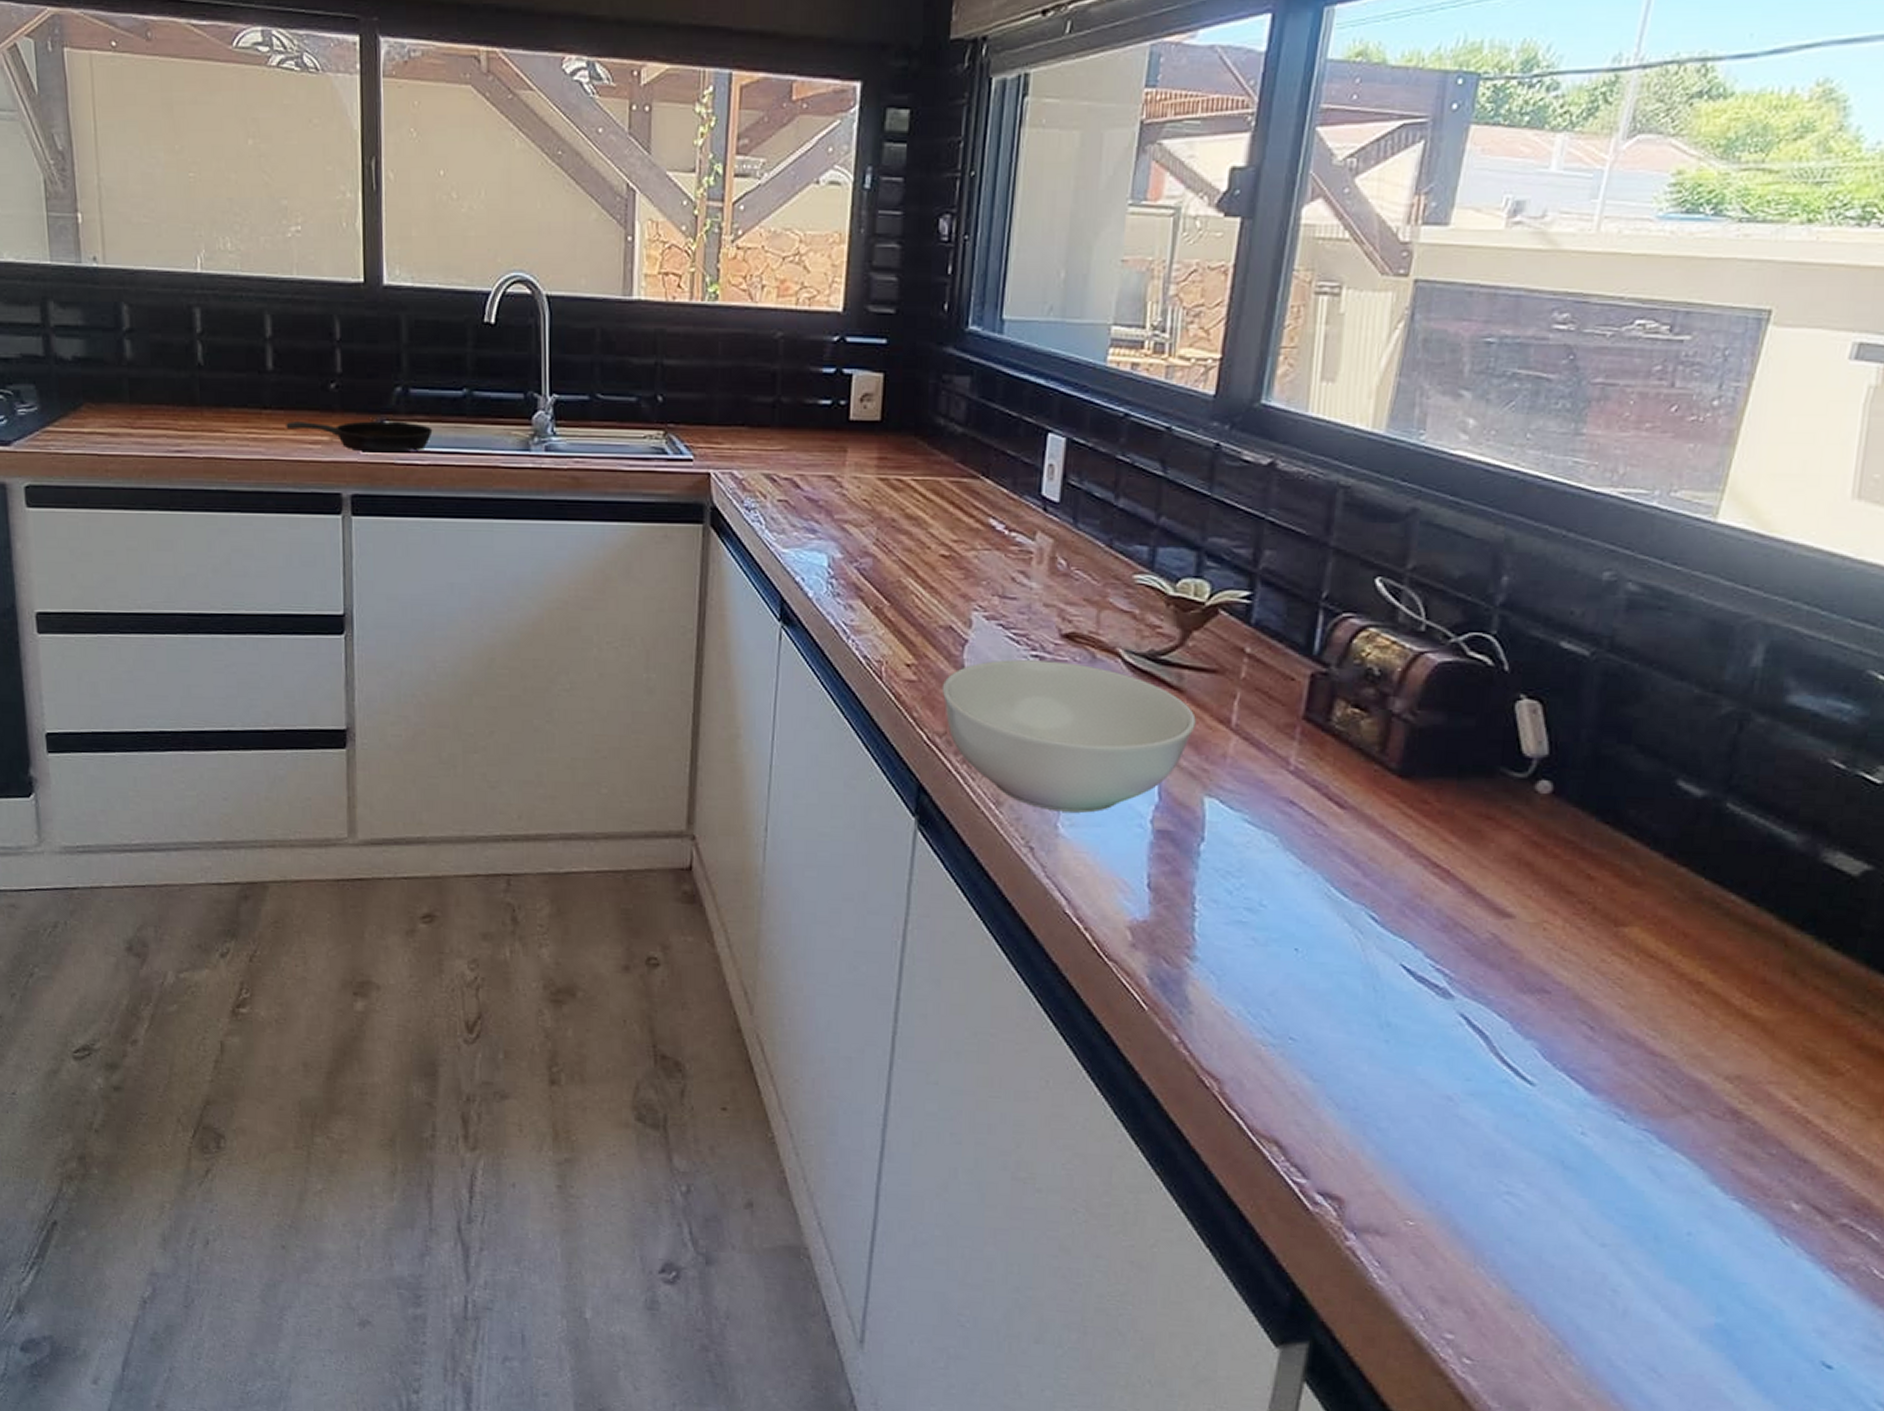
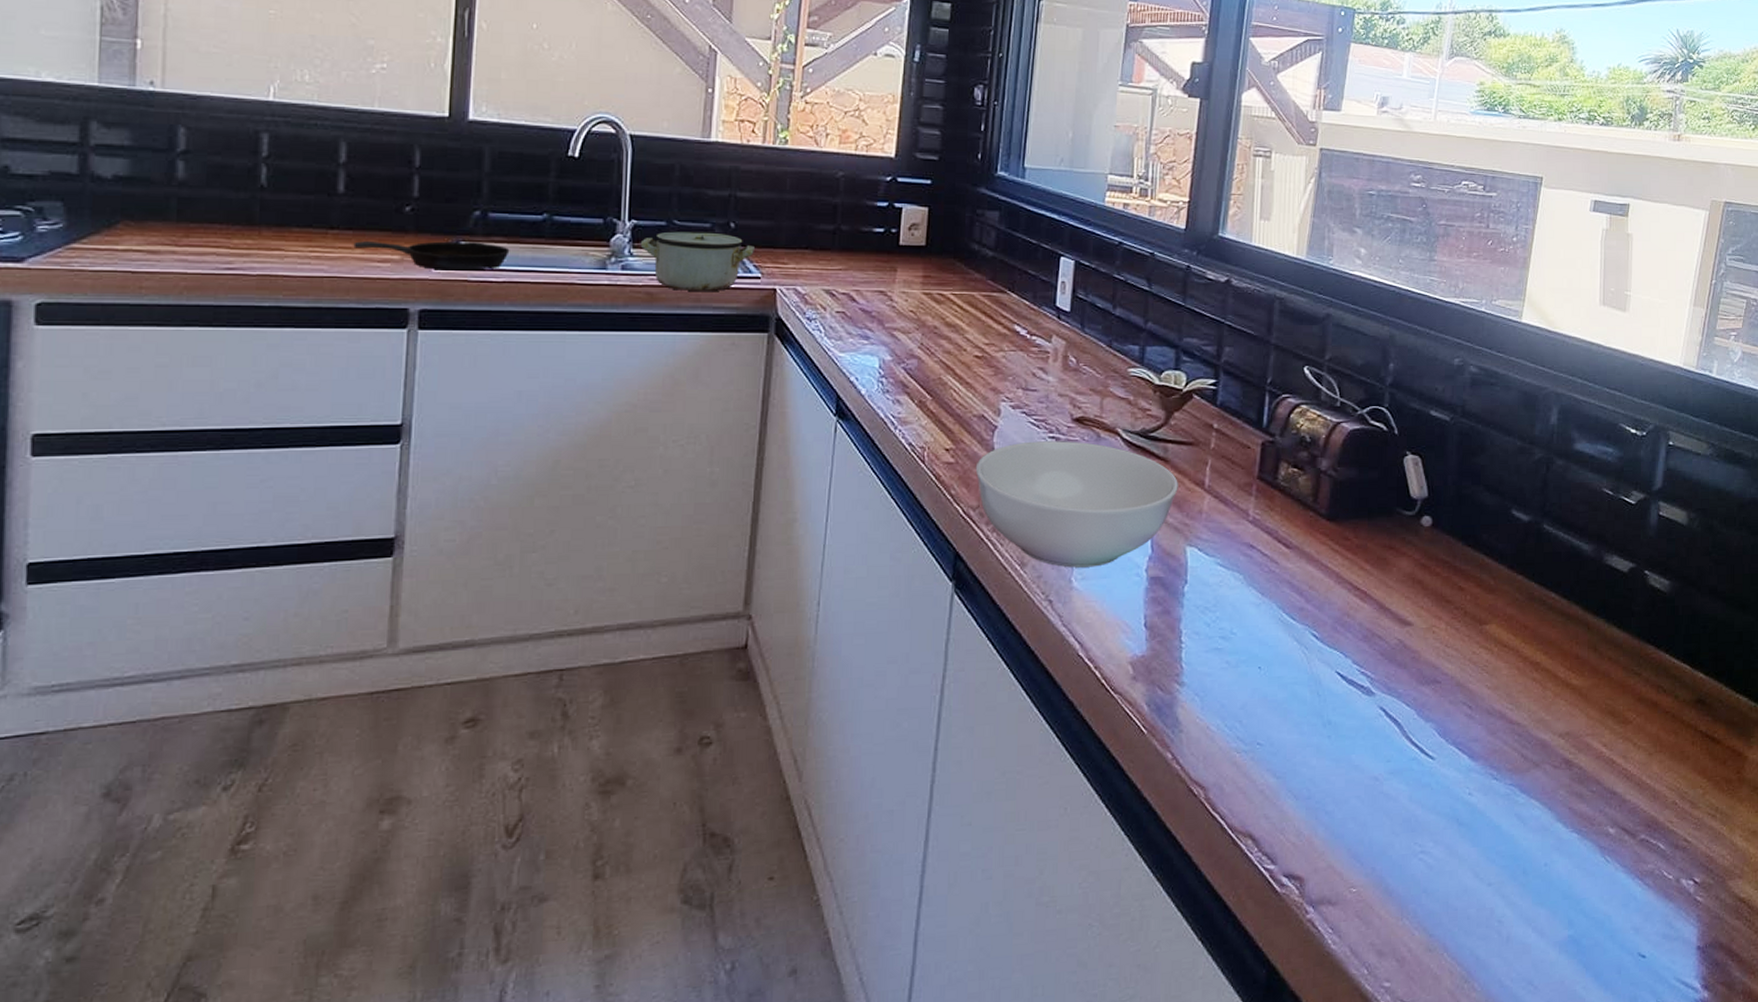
cooking pot: none [563,407,685,475] -> present [640,231,754,291]

